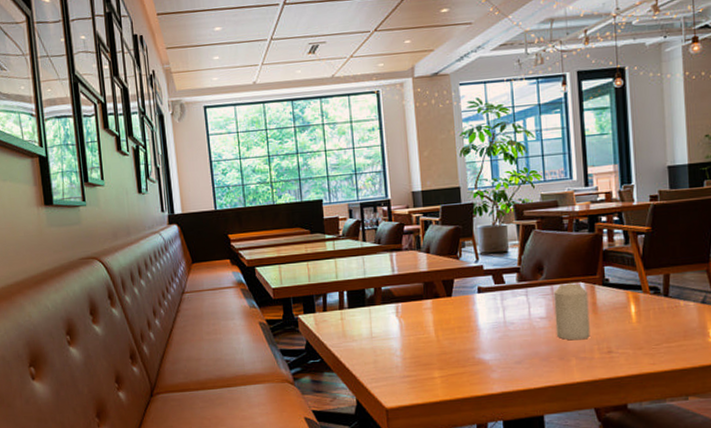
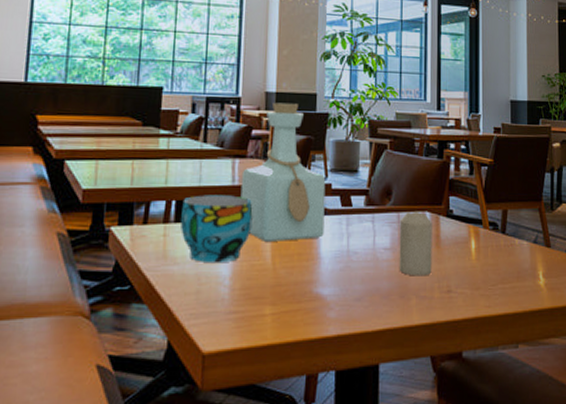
cup: none [352,283,415,339] -> present [180,195,253,264]
bottle: none [399,198,480,319] -> present [240,102,326,241]

